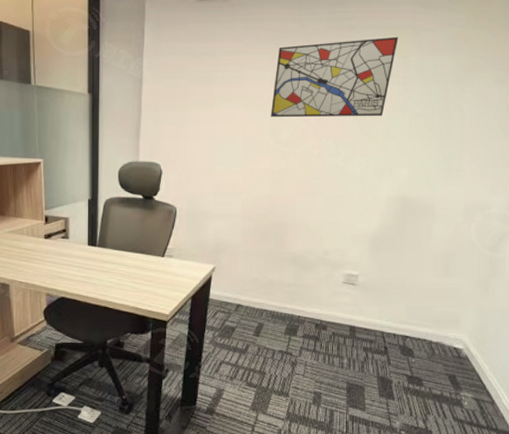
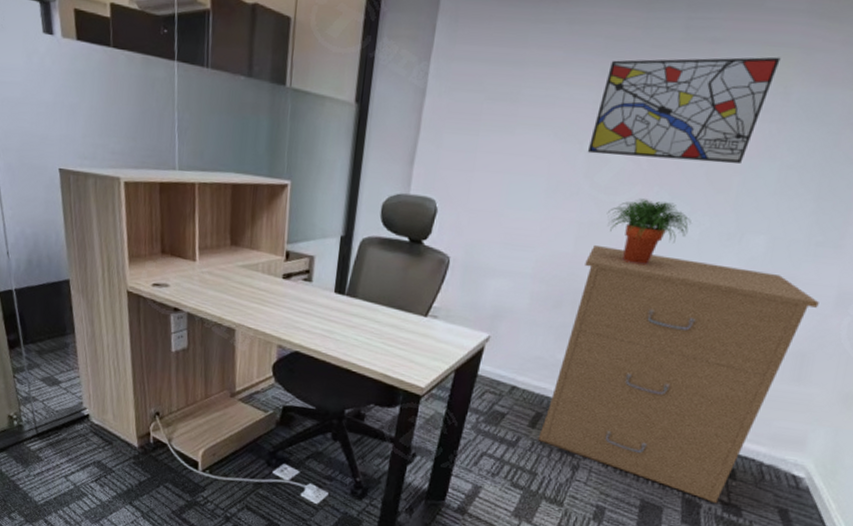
filing cabinet: none [262,188,453,378] -> present [538,246,819,504]
potted plant: none [291,148,353,199] -> present [606,198,691,266]

